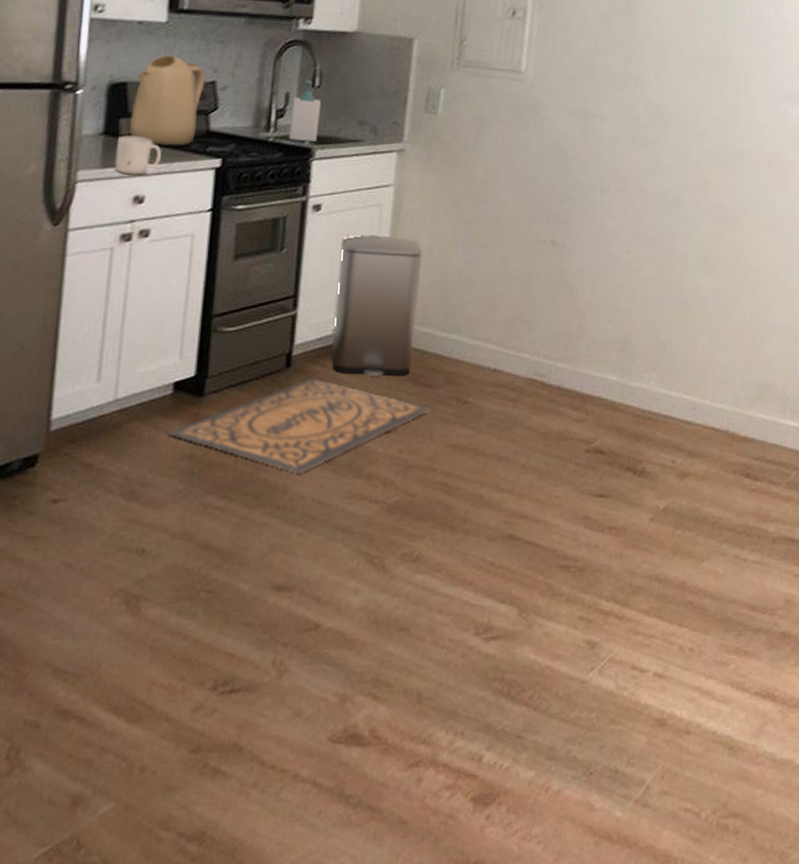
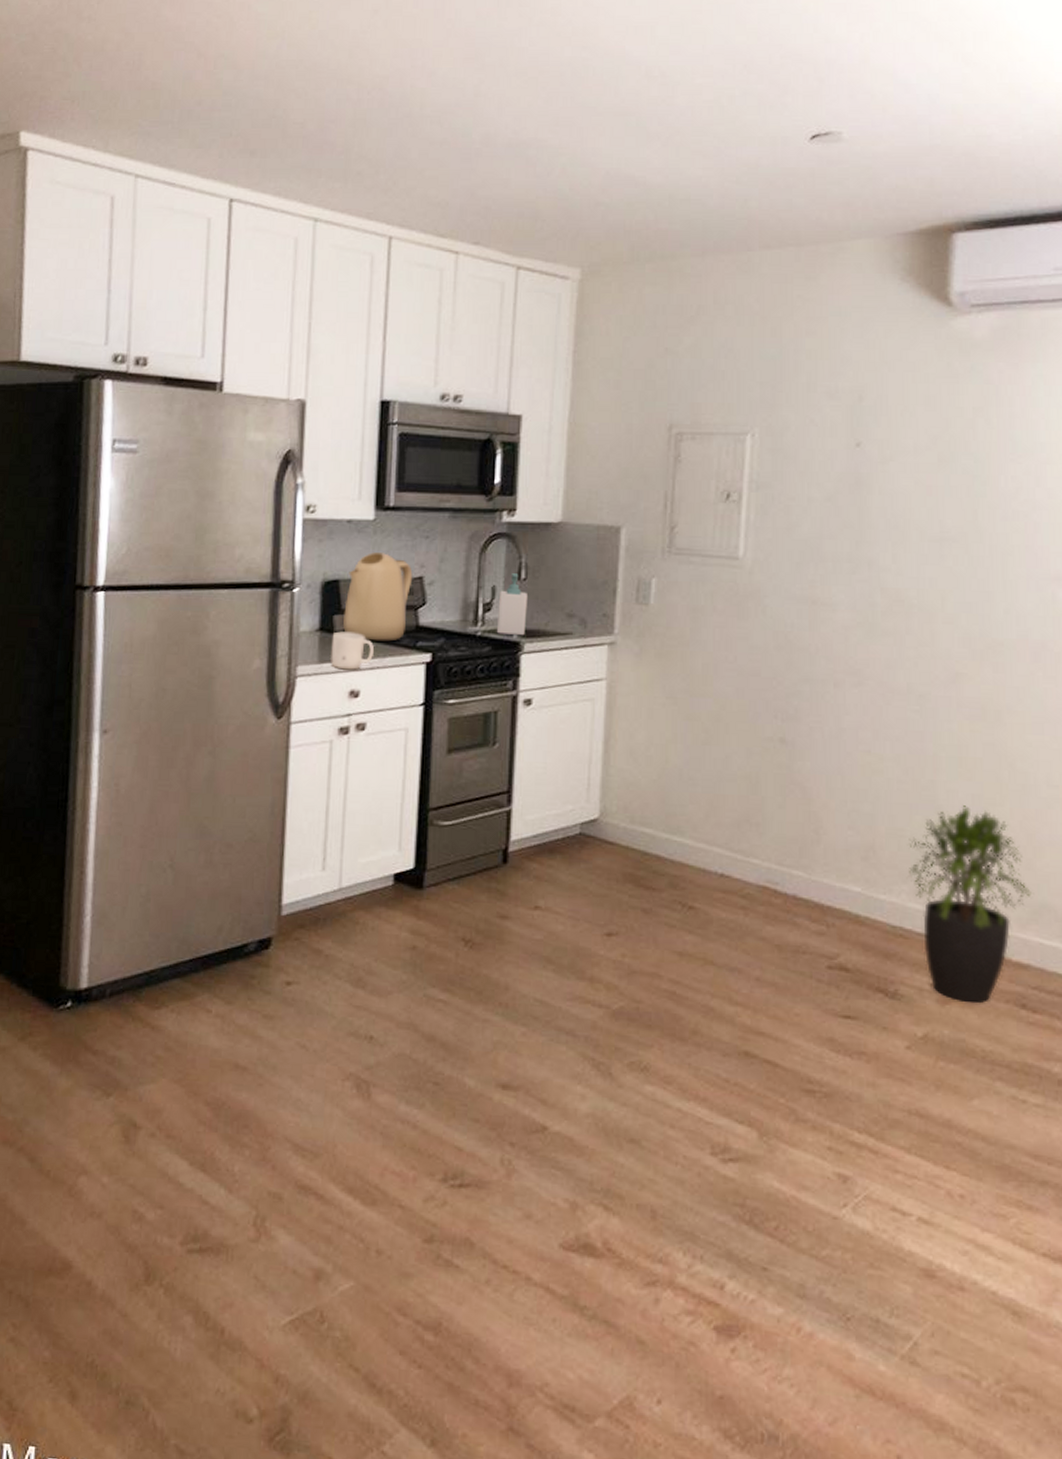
doormat: present [166,378,431,473] -> none [389,875,654,971]
pedal bin: present [331,235,422,376] -> none [548,730,639,877]
potted plant: none [658,299,758,476] -> present [908,805,1031,1004]

